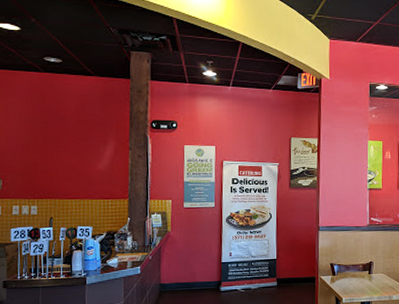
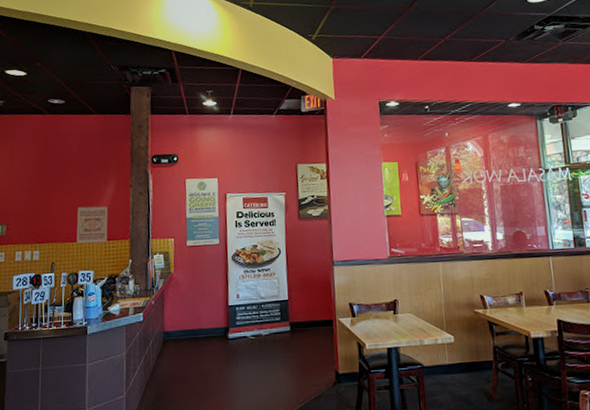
wall art: none [75,165,107,202] -> present [76,205,108,244]

